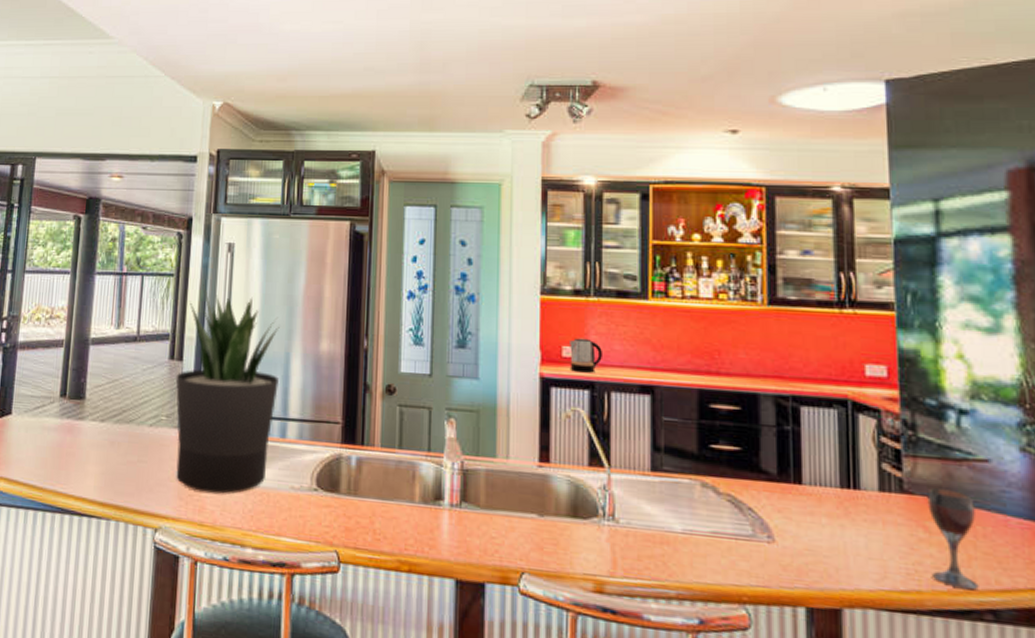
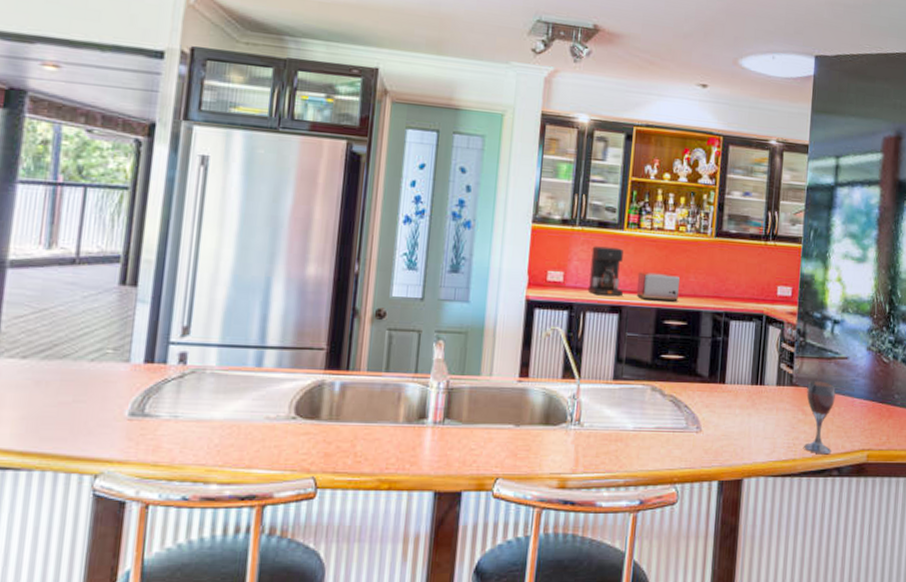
planter: present [175,285,280,494] -> none [124,201,261,430]
kettle: present [570,338,602,373] -> none [553,263,582,295]
coffee maker: none [610,318,654,376] -> present [587,246,623,297]
toaster: none [670,347,727,382] -> present [636,272,680,302]

